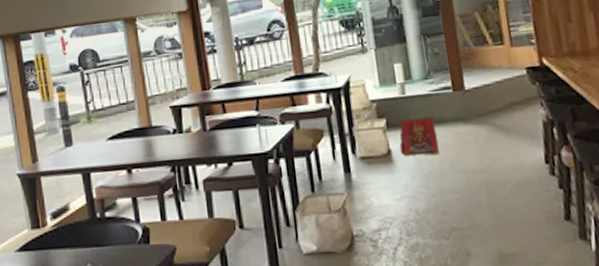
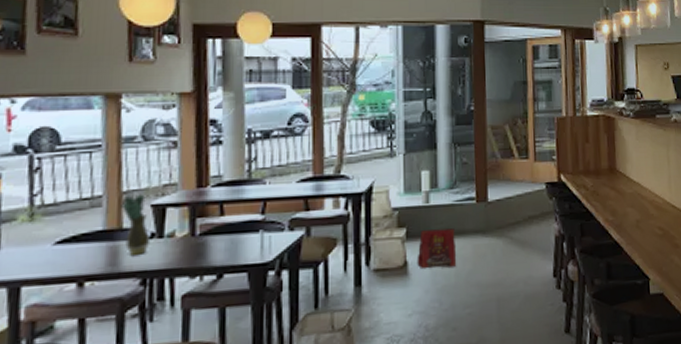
vase: none [148,98,174,148] -> present [121,193,151,255]

